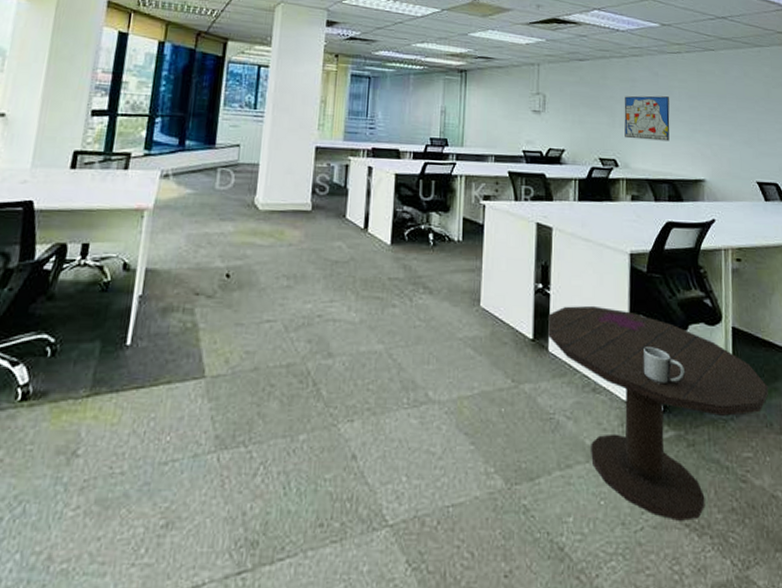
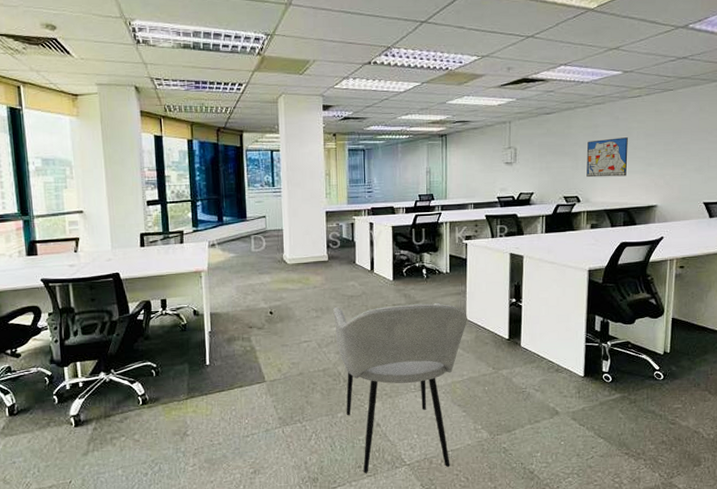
armchair: none [309,276,482,537] -> present [333,302,467,473]
side table: present [547,305,769,521] -> none [520,311,699,451]
mug: present [643,347,686,385] -> none [597,337,631,363]

